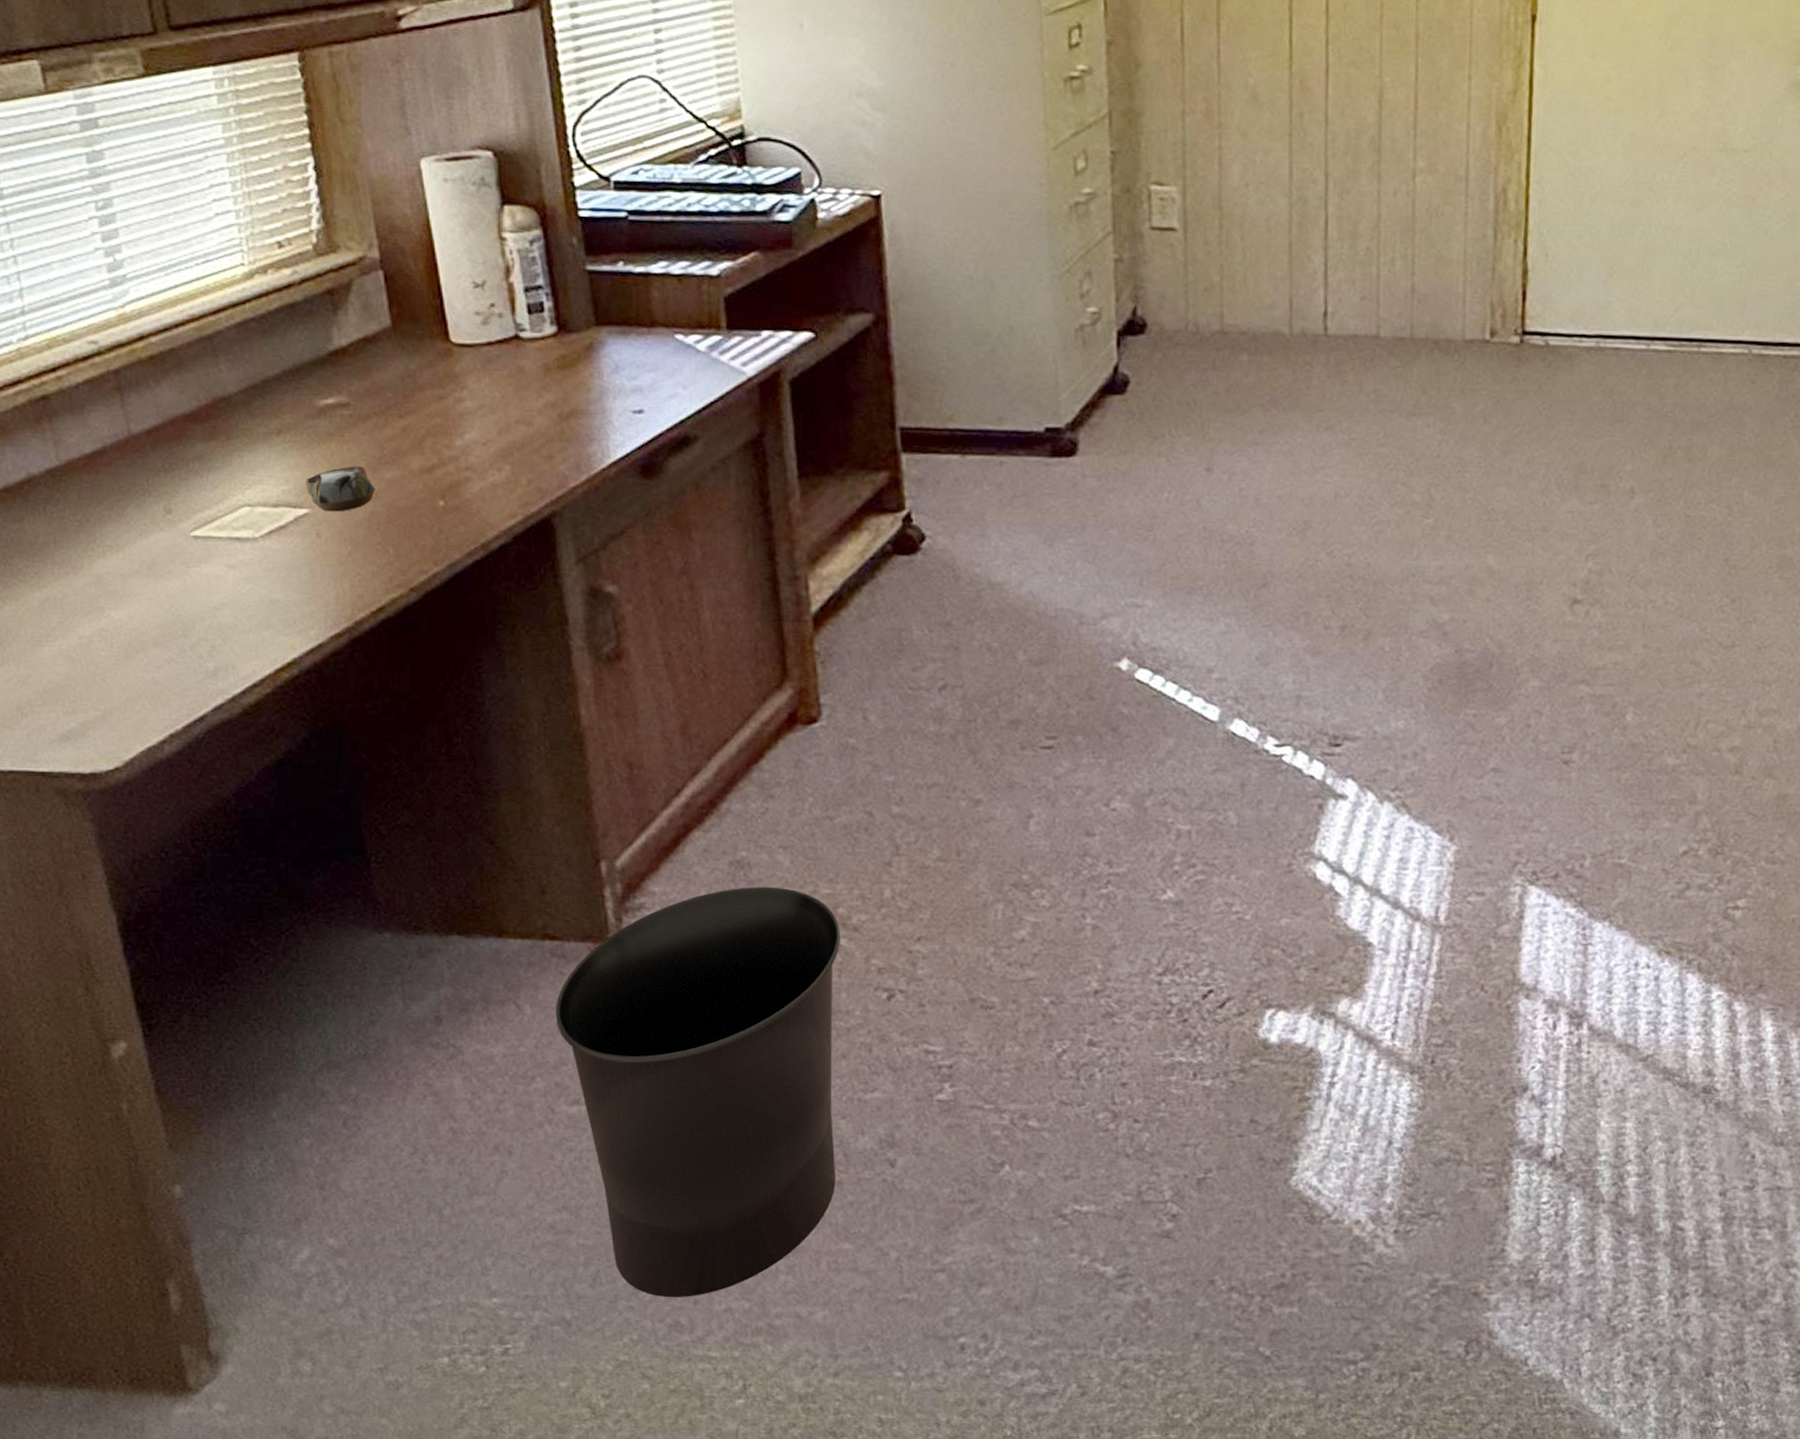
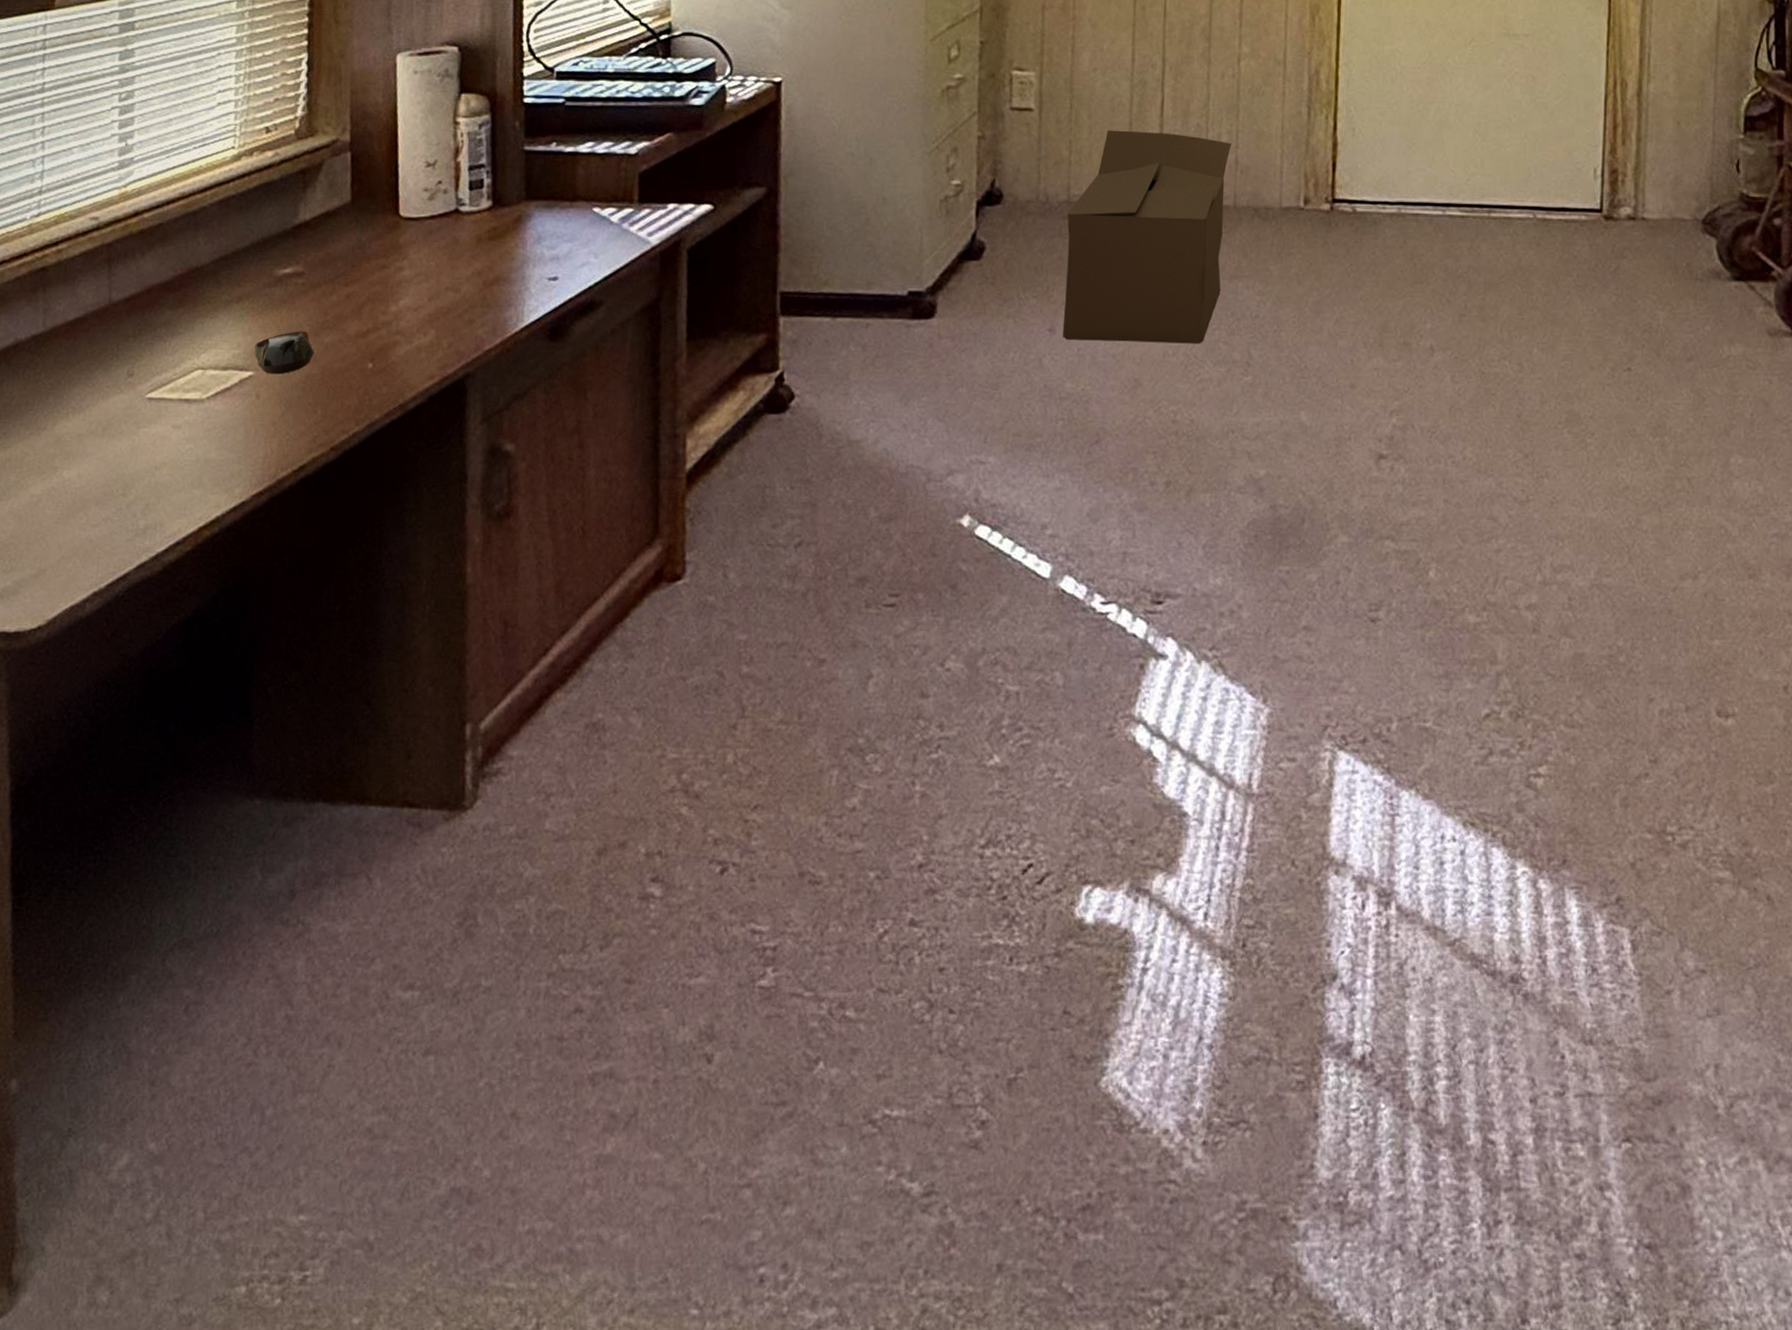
waste bin: present [555,886,840,1297] -> none [403,750,682,1216]
cardboard box: none [1221,253,1407,485] -> present [1062,130,1231,344]

